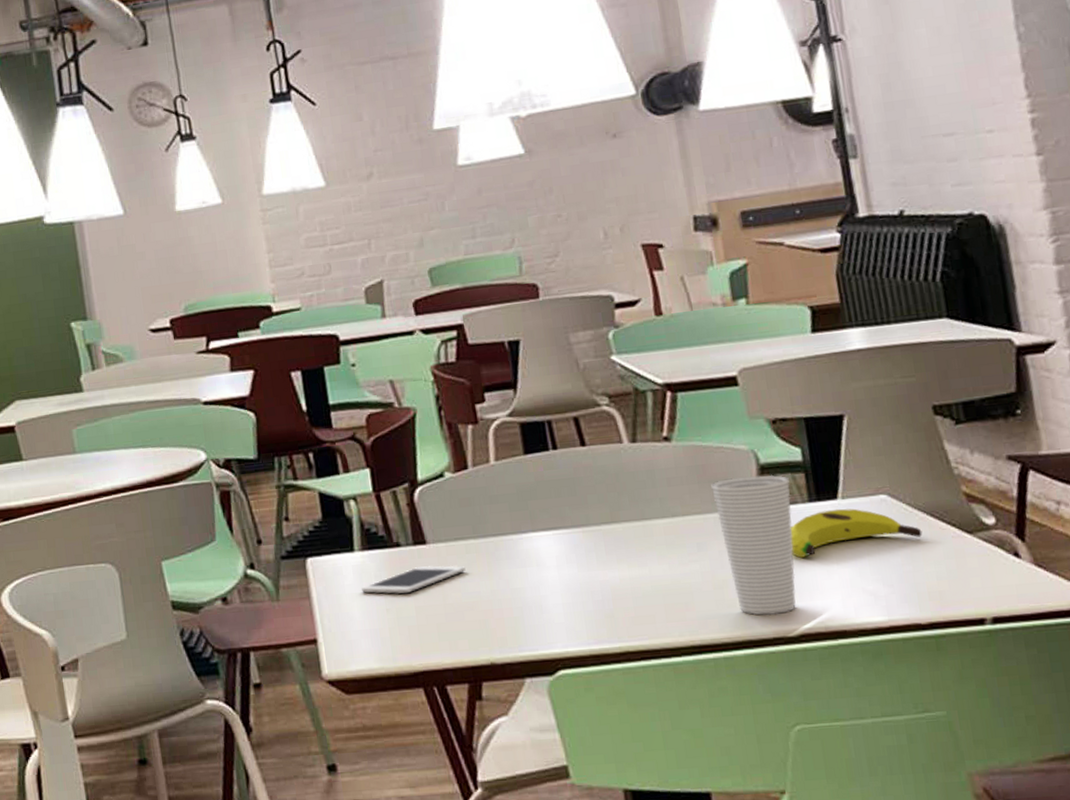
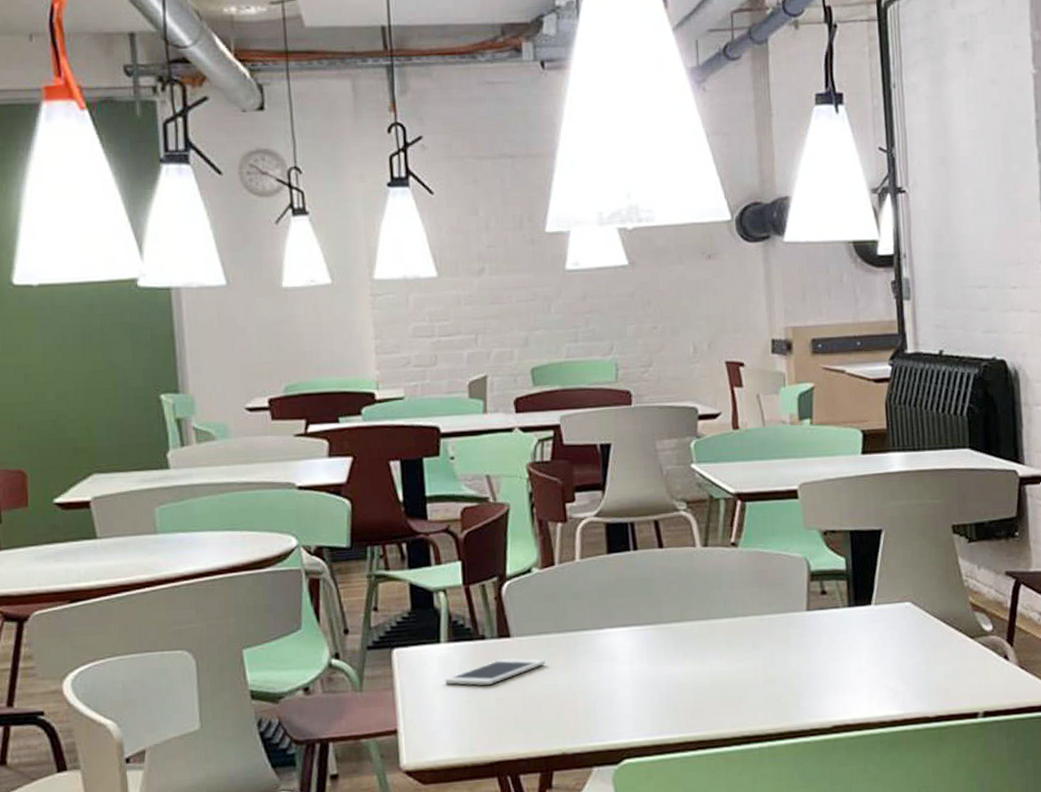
cup: present [711,474,796,616] -> none [768,581,834,709]
banana: present [790,508,923,558] -> none [831,613,936,657]

